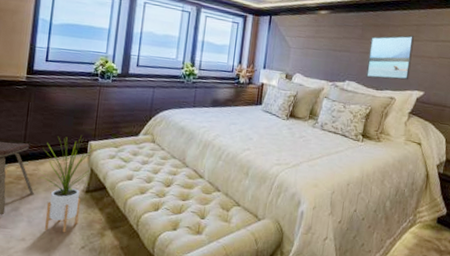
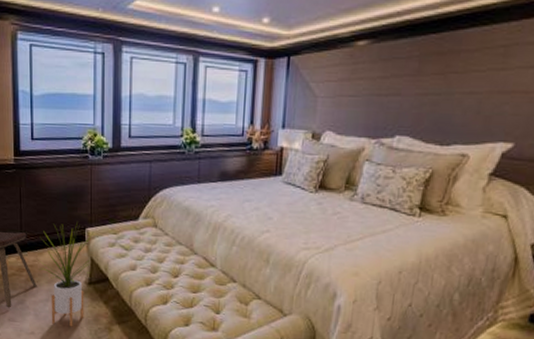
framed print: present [365,35,414,80] -> none [424,61,500,130]

